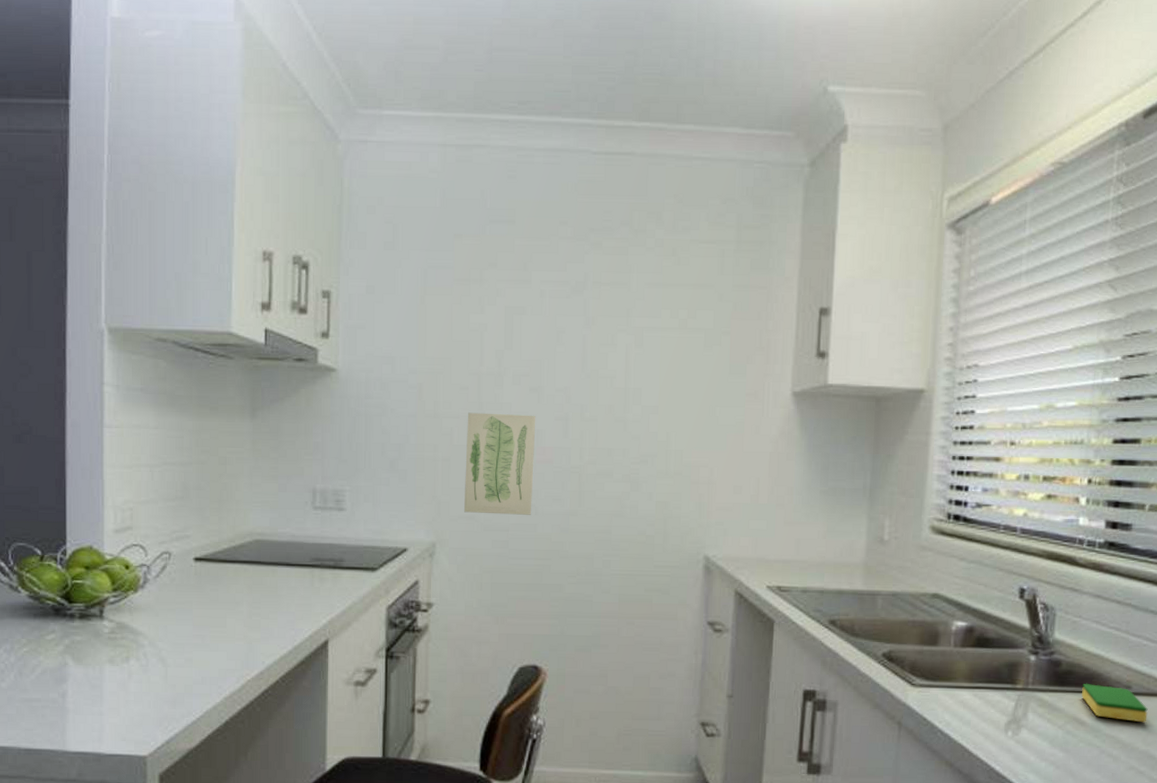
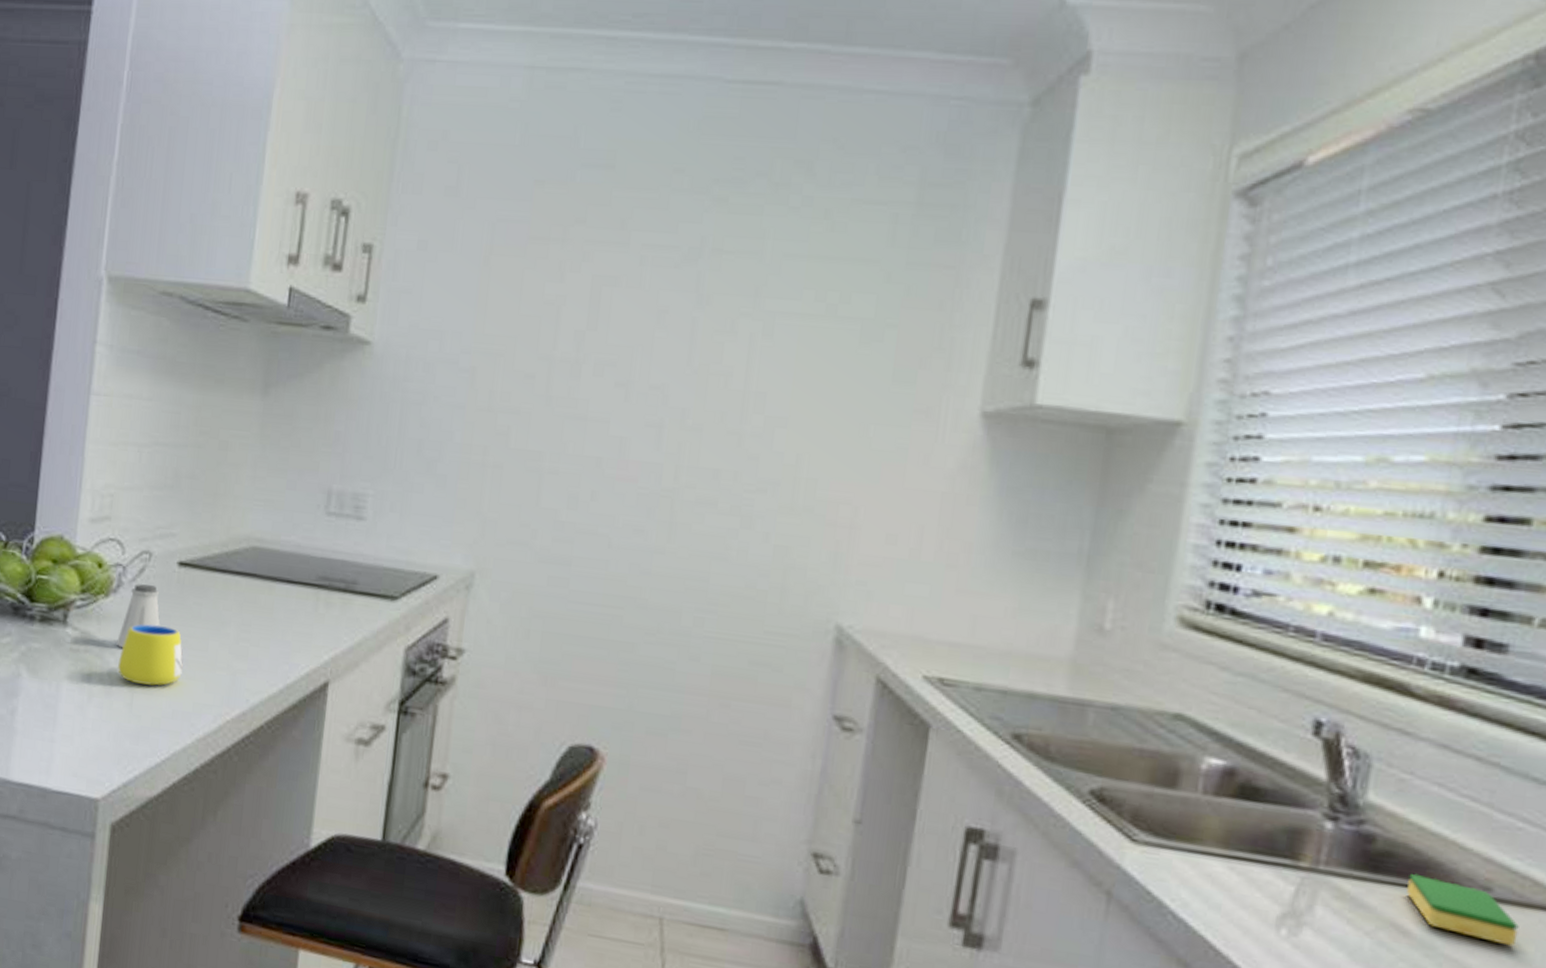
saltshaker: none [148,579,184,632] -> present [116,584,161,648]
mug: none [151,611,208,660] -> present [118,624,184,686]
wall art: present [464,412,536,515] -> none [515,408,621,548]

